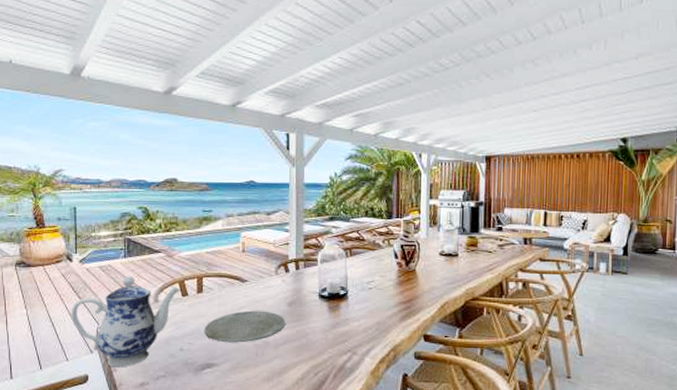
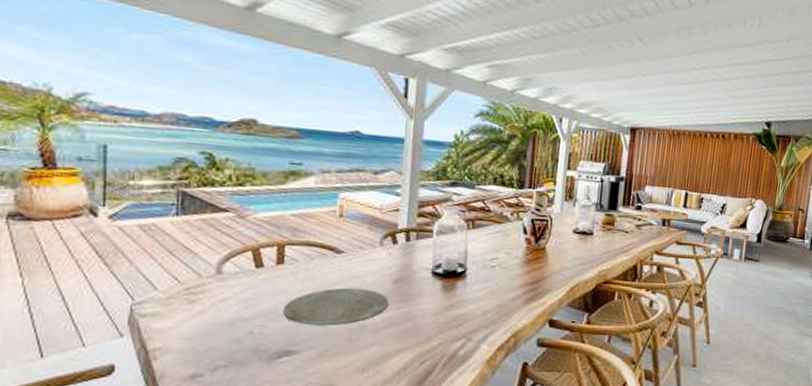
teapot: present [71,276,181,368] -> none [92,239,254,356]

